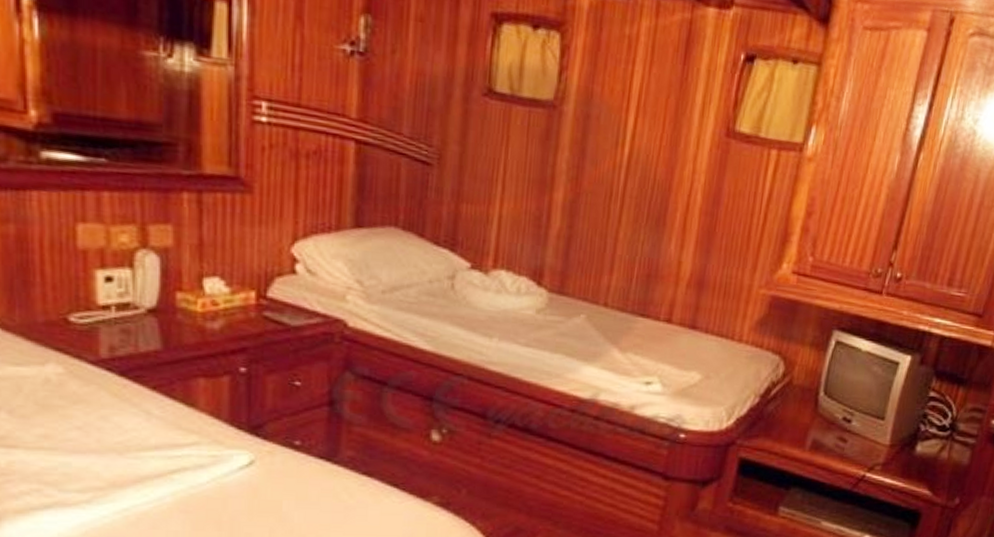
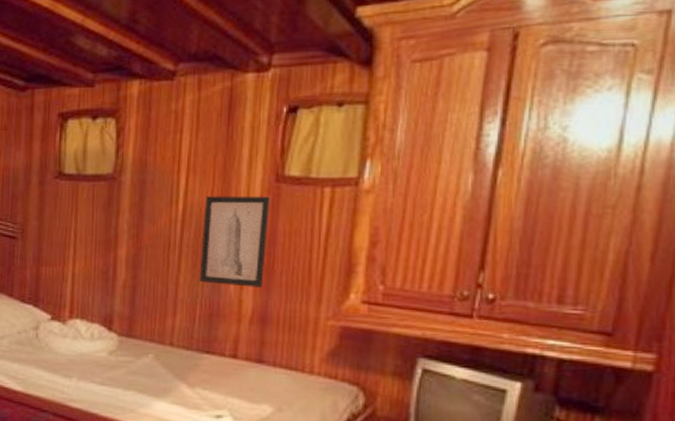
wall art: none [640,142,719,250] -> present [199,196,270,287]

